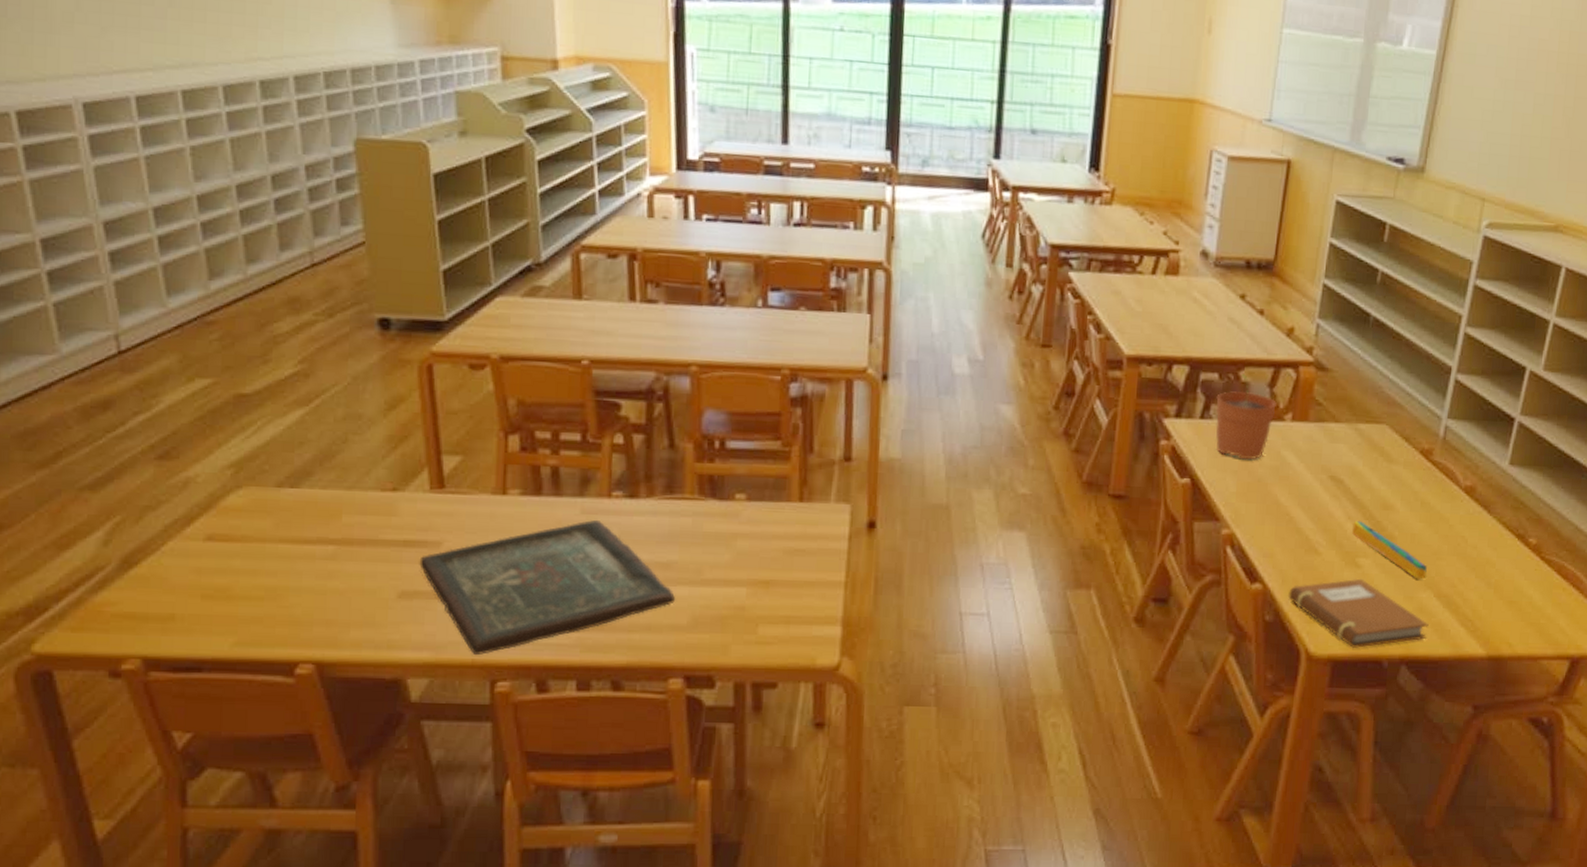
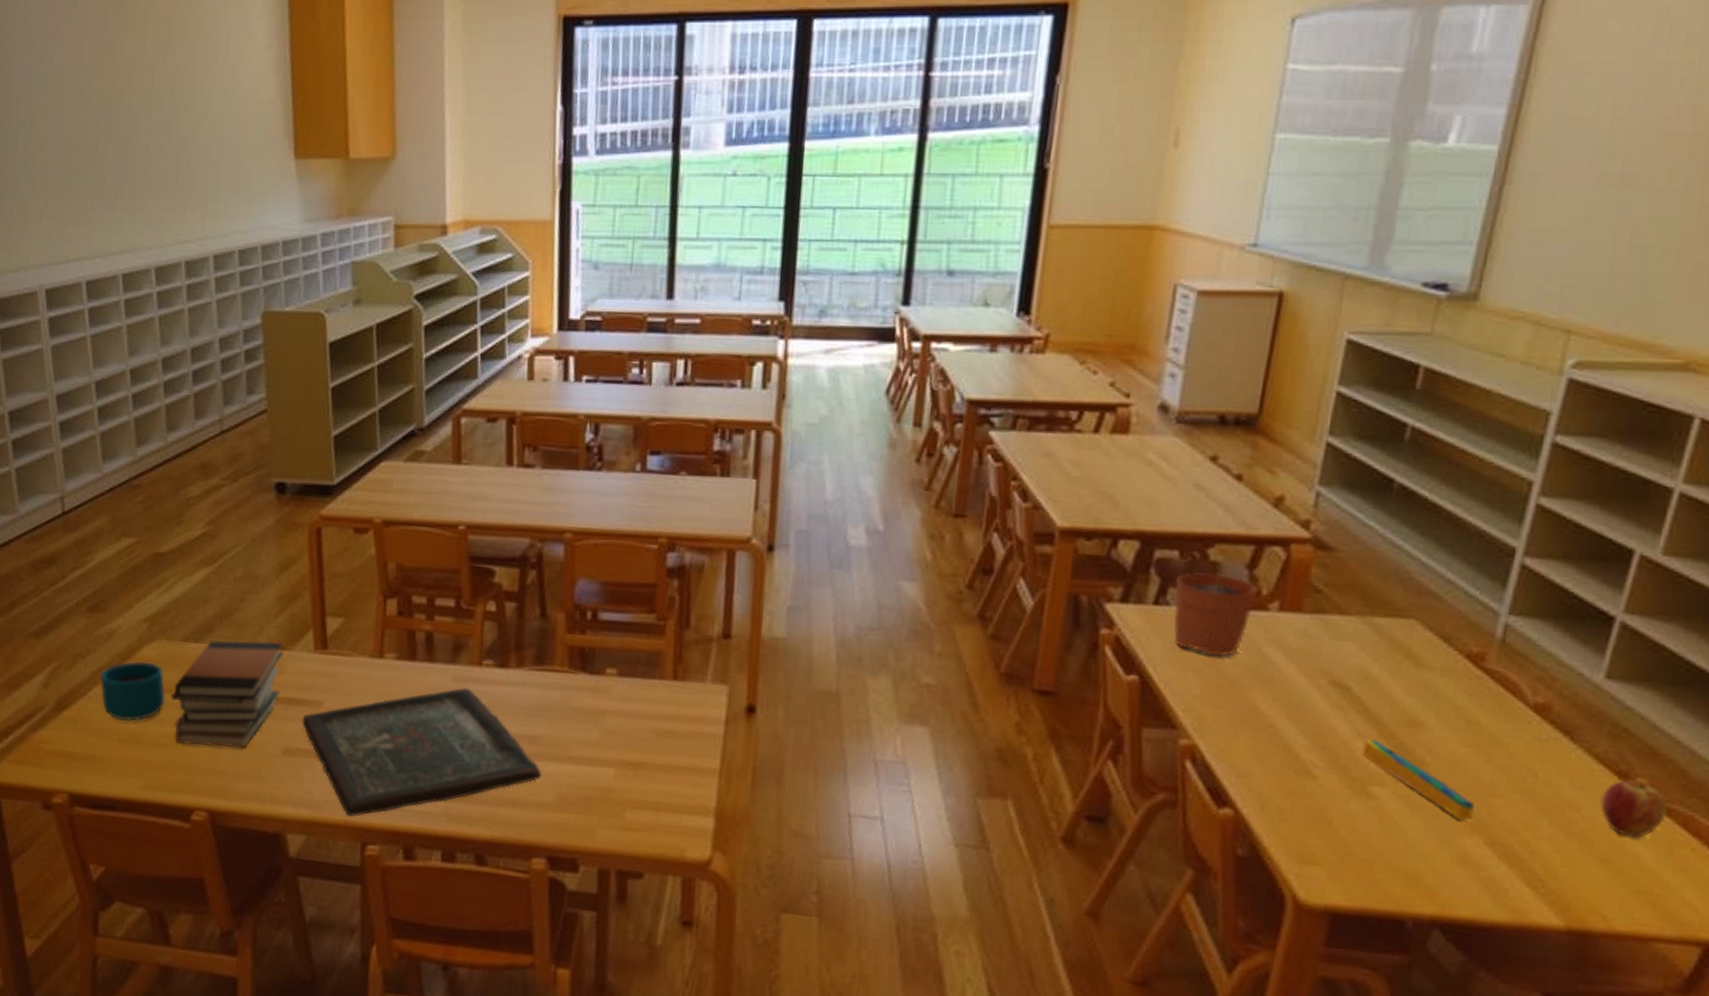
cup: none [176,510,258,576] -> present [100,660,166,722]
book stack: none [264,483,396,597] -> present [171,640,284,748]
notebook: present [1288,578,1429,648] -> none [1270,811,1476,901]
apple: none [1507,540,1548,585] -> present [1600,779,1668,839]

